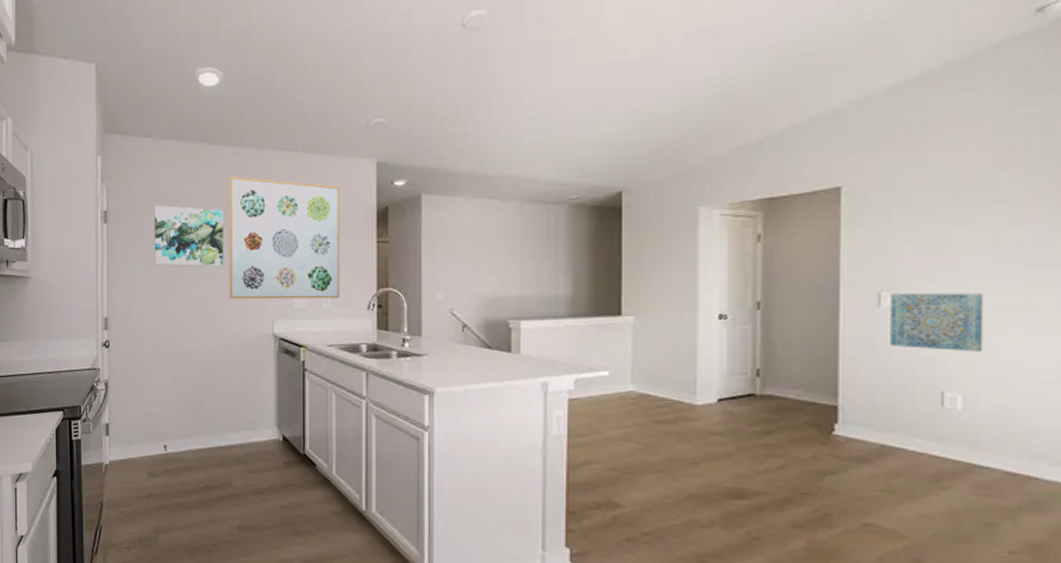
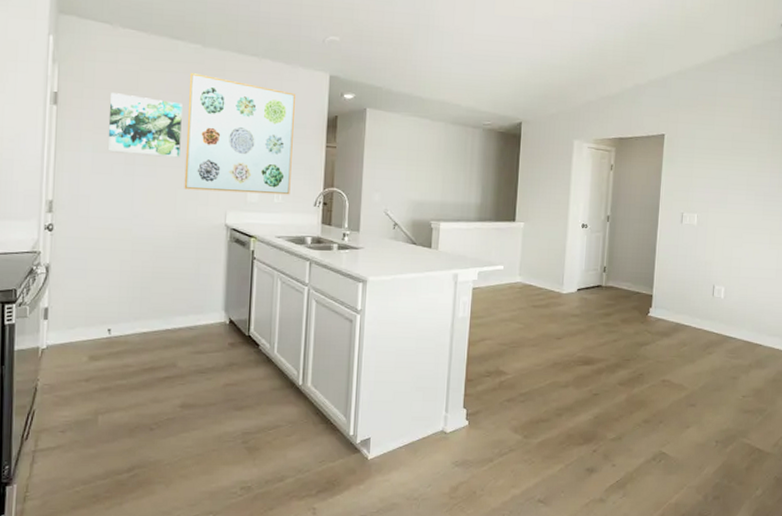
wall art: present [890,293,984,353] -> none [686,214,741,258]

